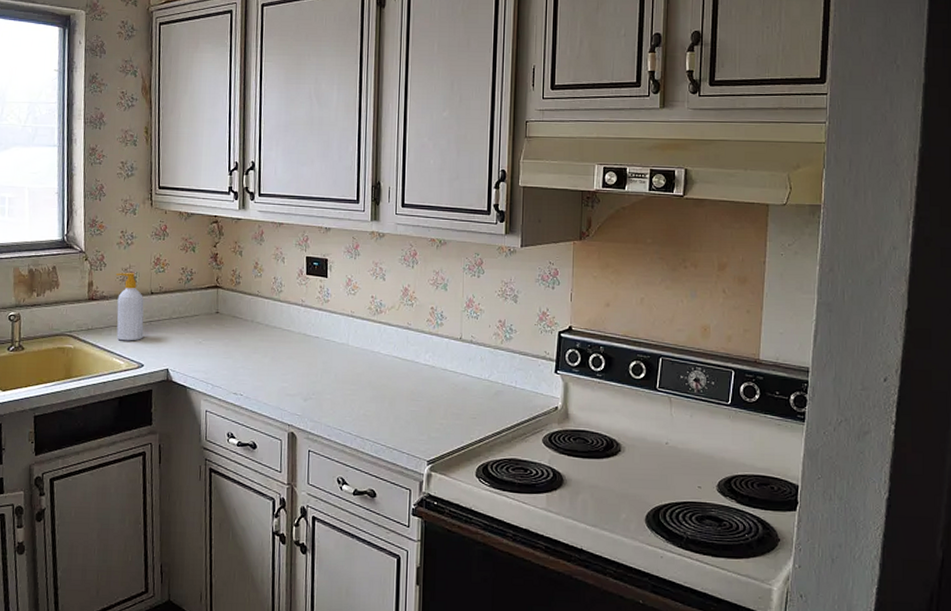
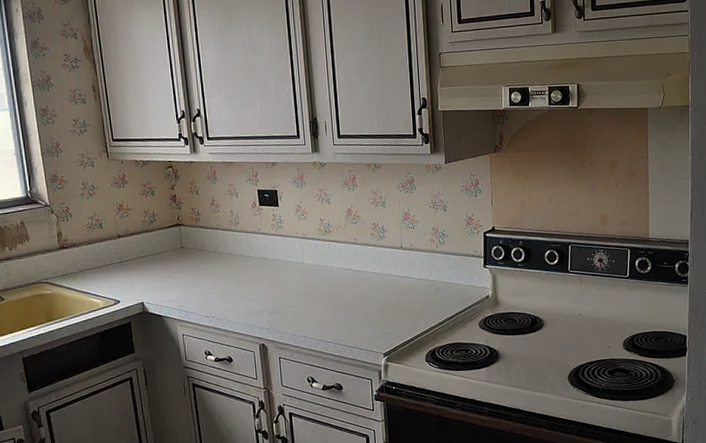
soap bottle: present [115,273,144,341] -> none [82,220,116,282]

